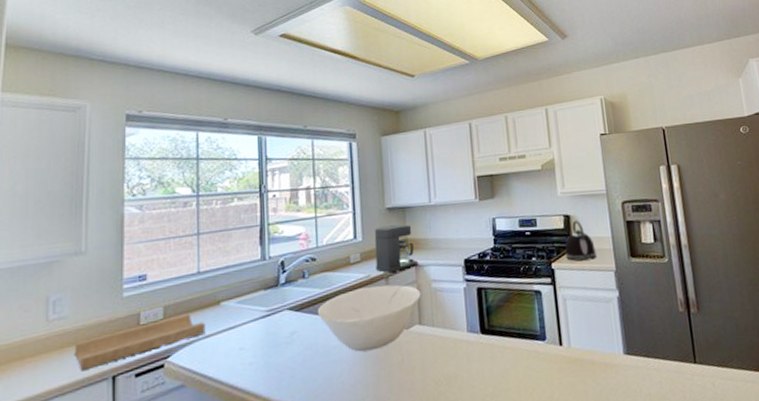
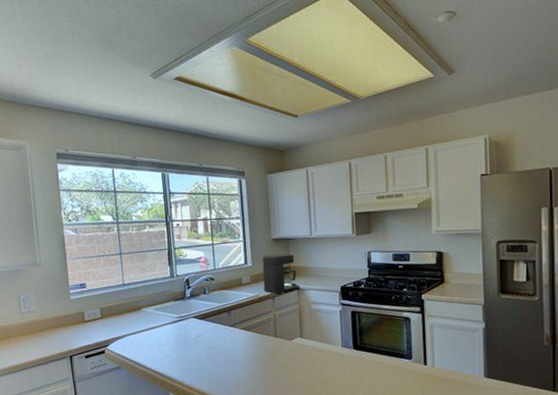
cutting board: present [75,314,206,370] -> none [42,315,133,350]
bowl: present [317,284,421,352] -> none [216,303,302,355]
kettle: present [564,220,597,262] -> none [435,256,467,294]

